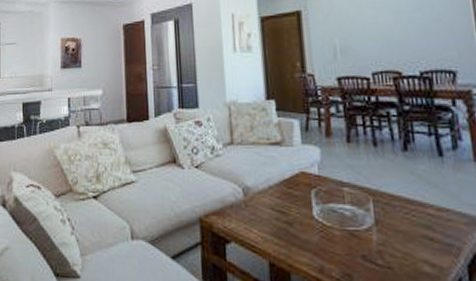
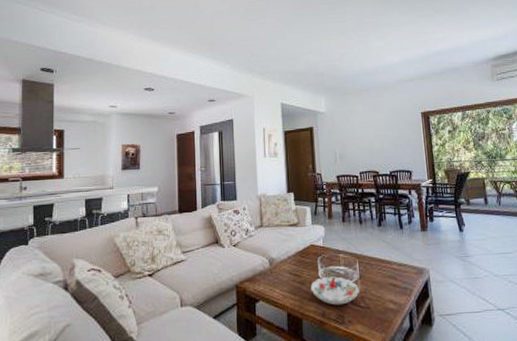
decorative bowl: none [302,218,375,260] -> present [311,276,359,305]

